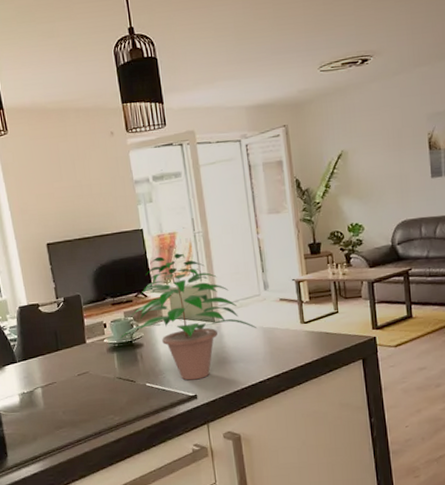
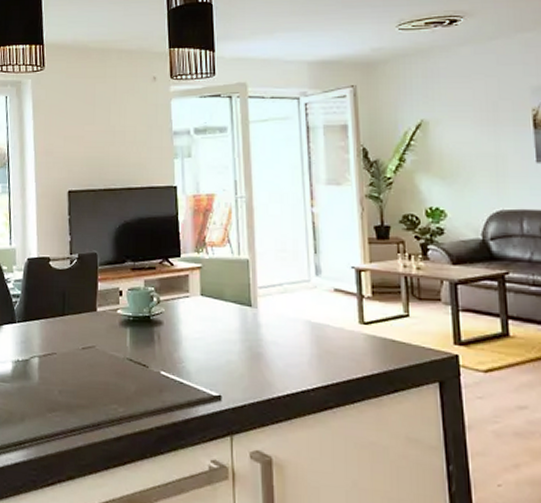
potted plant: present [120,253,256,381] -> none [137,219,302,376]

